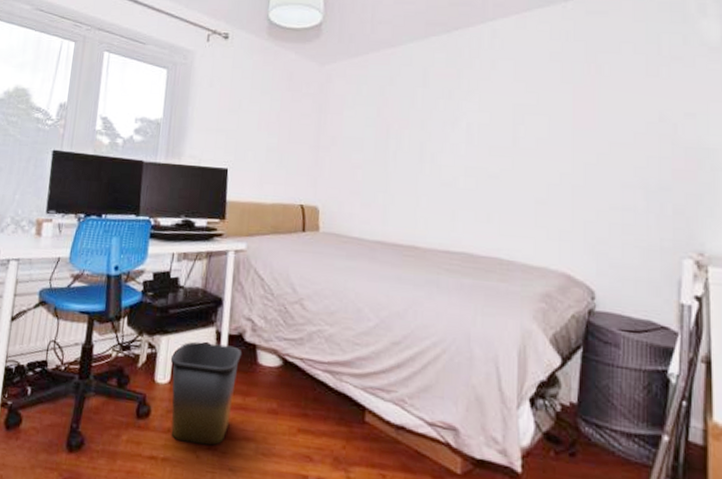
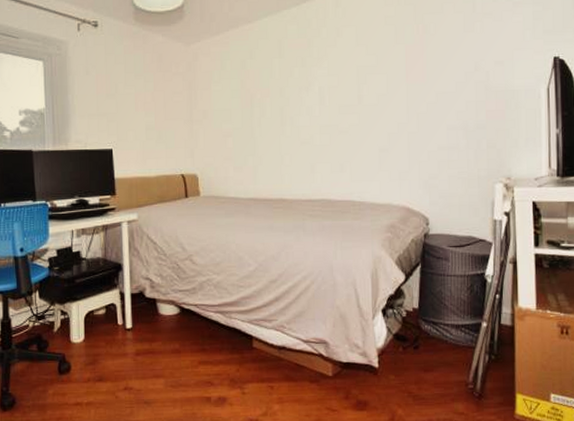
waste bin: present [170,341,243,446] -> none [82,303,145,387]

